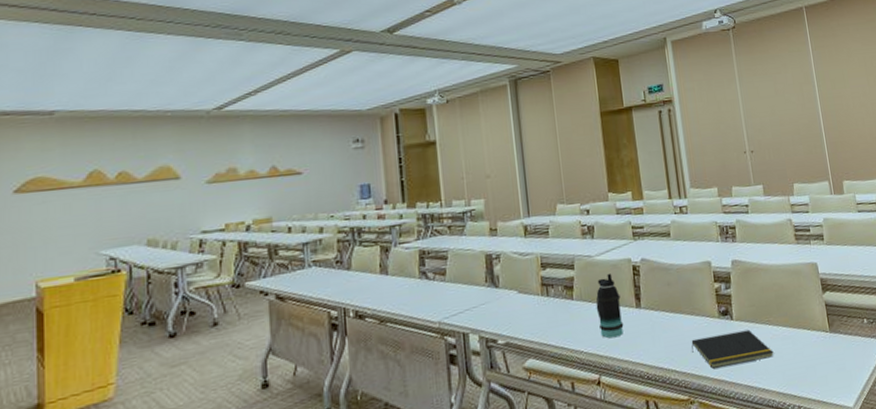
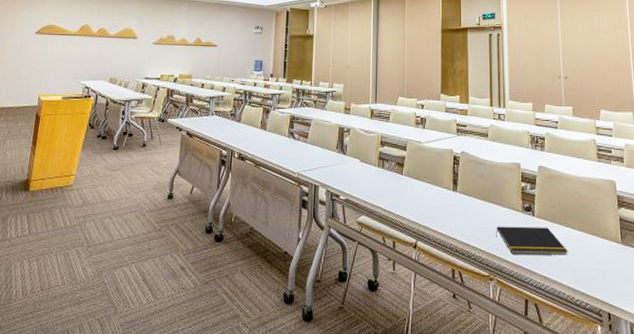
bottle: present [596,272,624,339] -> none [420,158,441,212]

